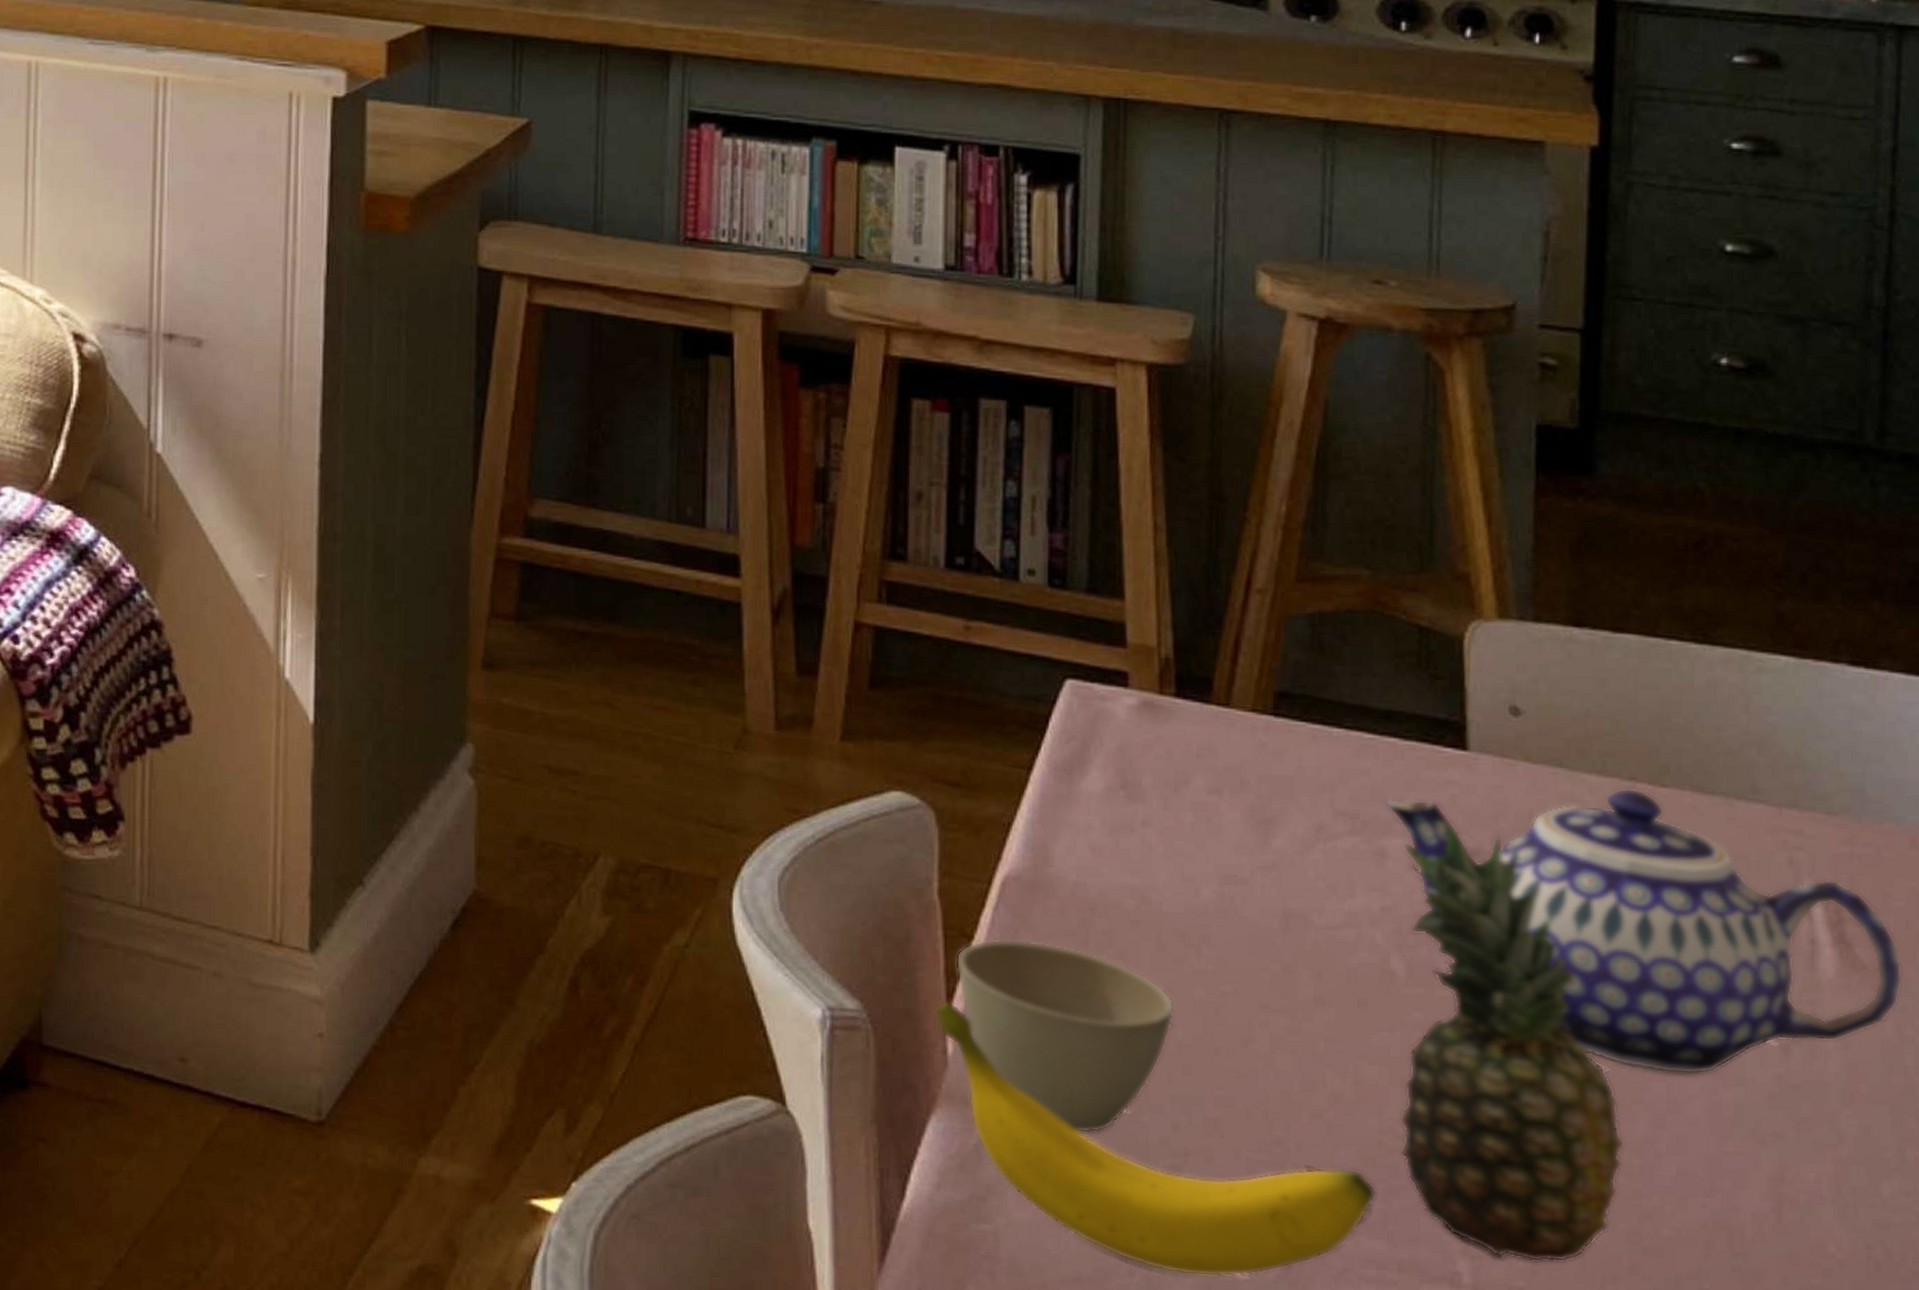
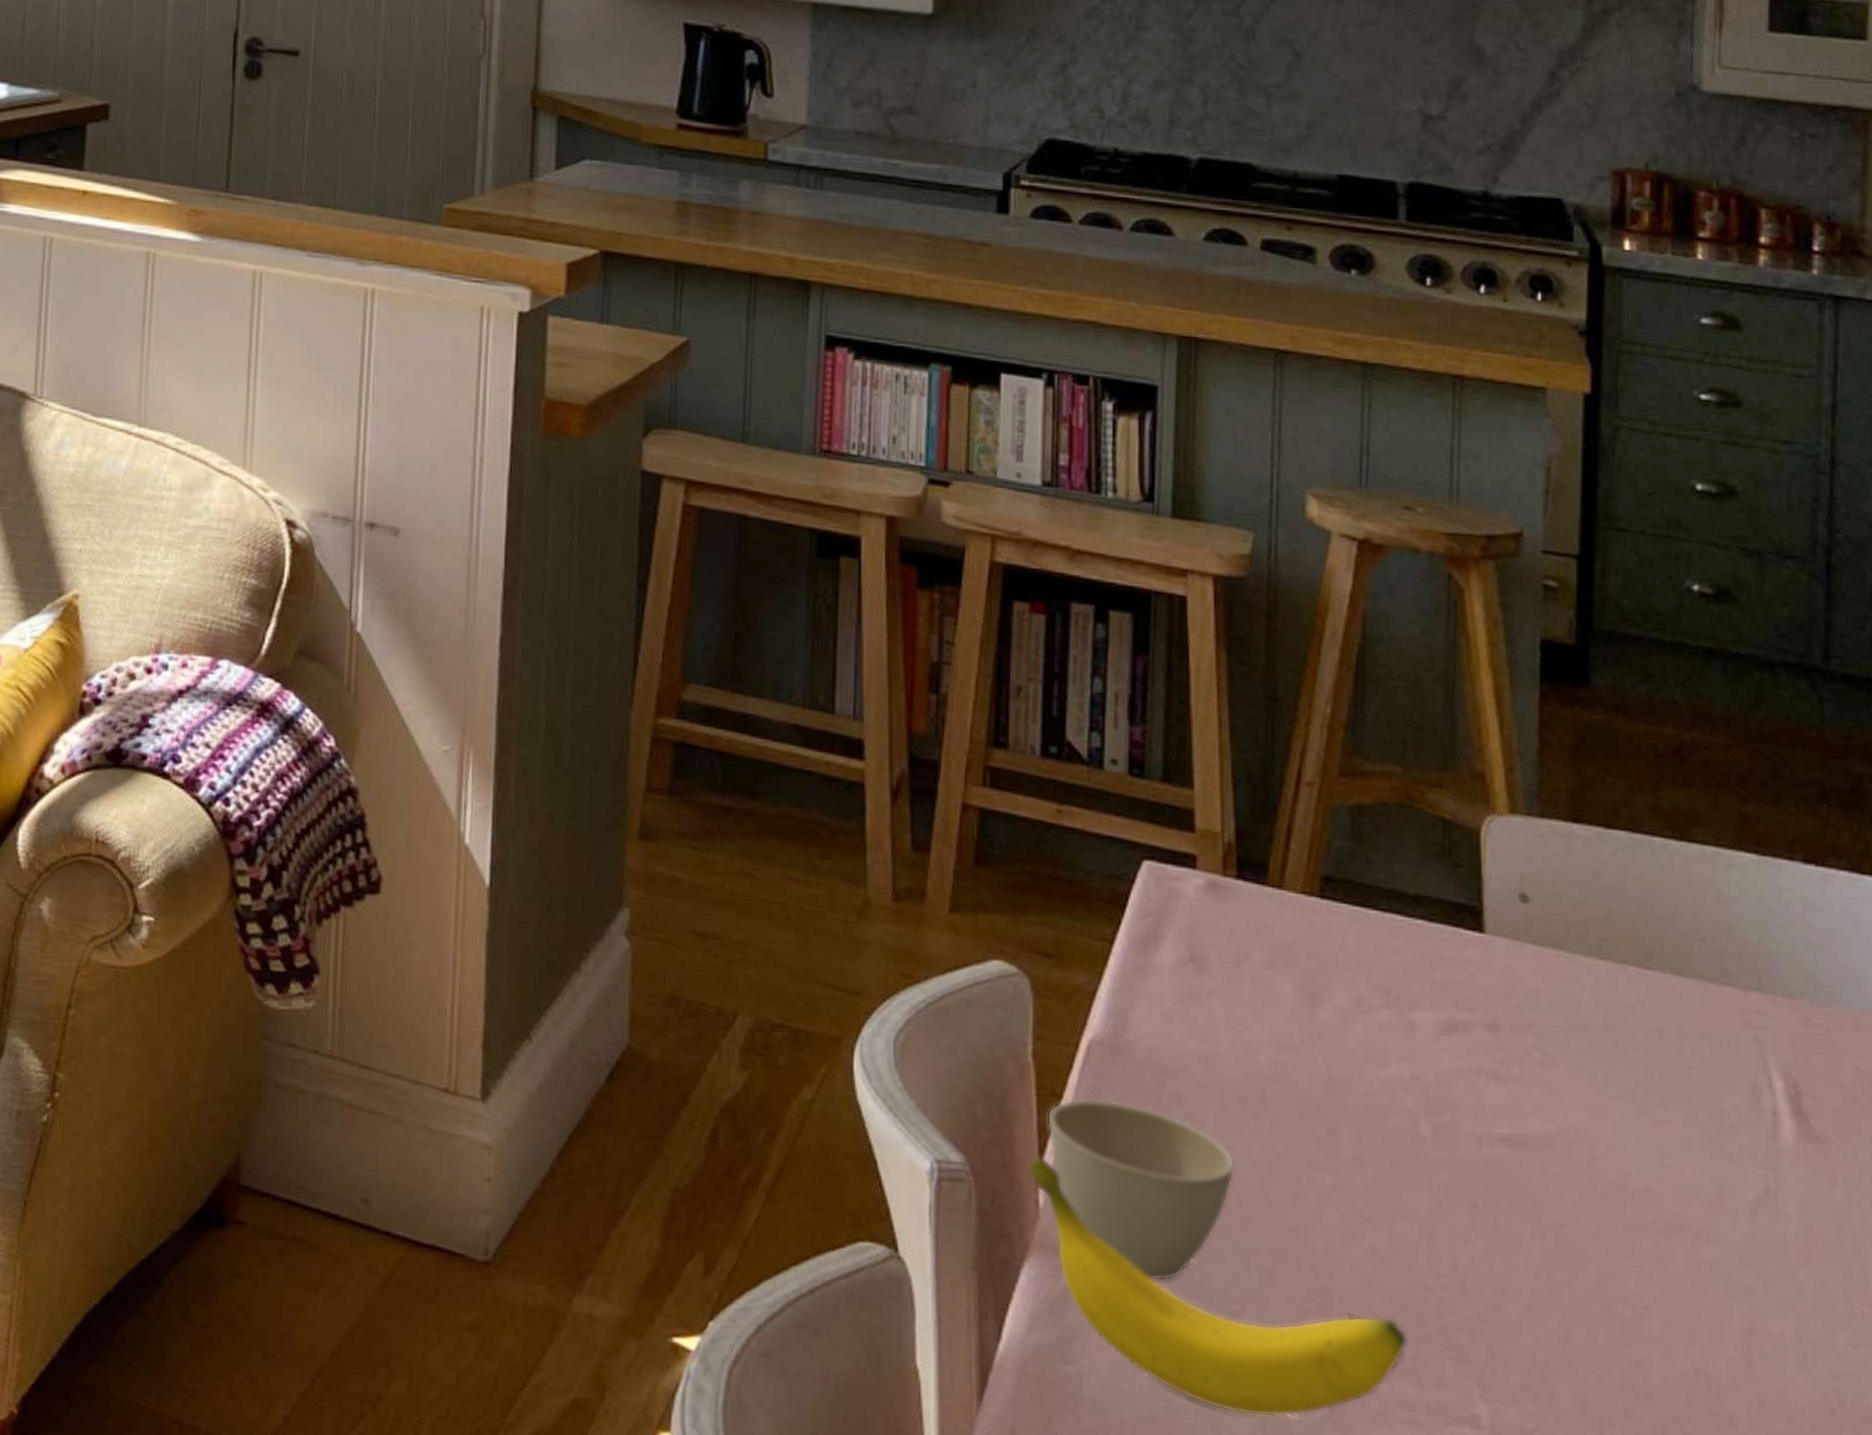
teapot: present [1384,788,1902,1075] -> none [1414,970,1850,1234]
fruit: present [1400,824,1625,1263] -> none [1428,1000,1619,1407]

